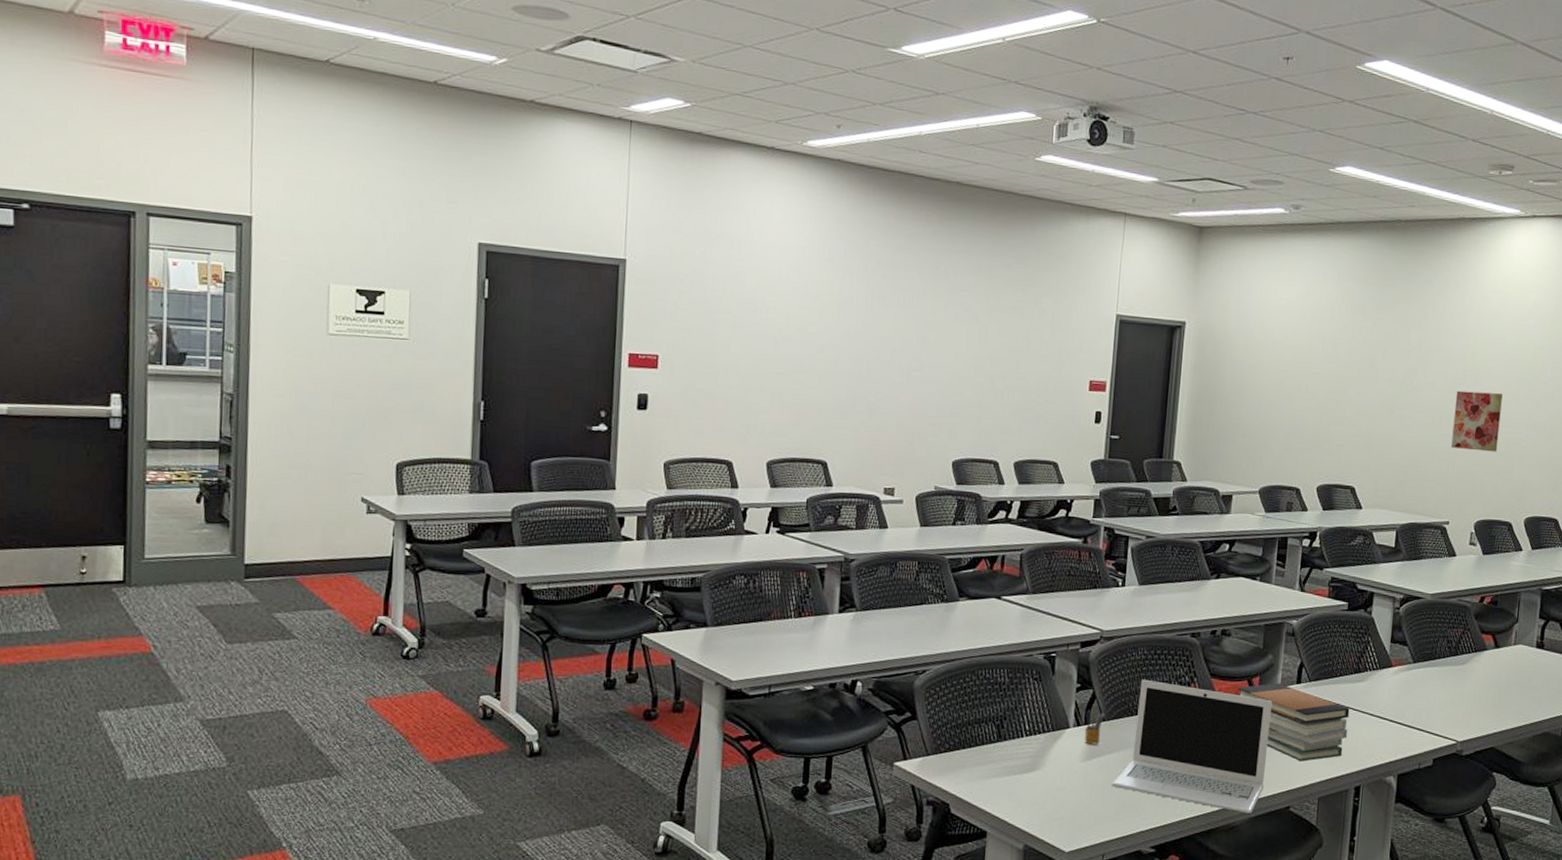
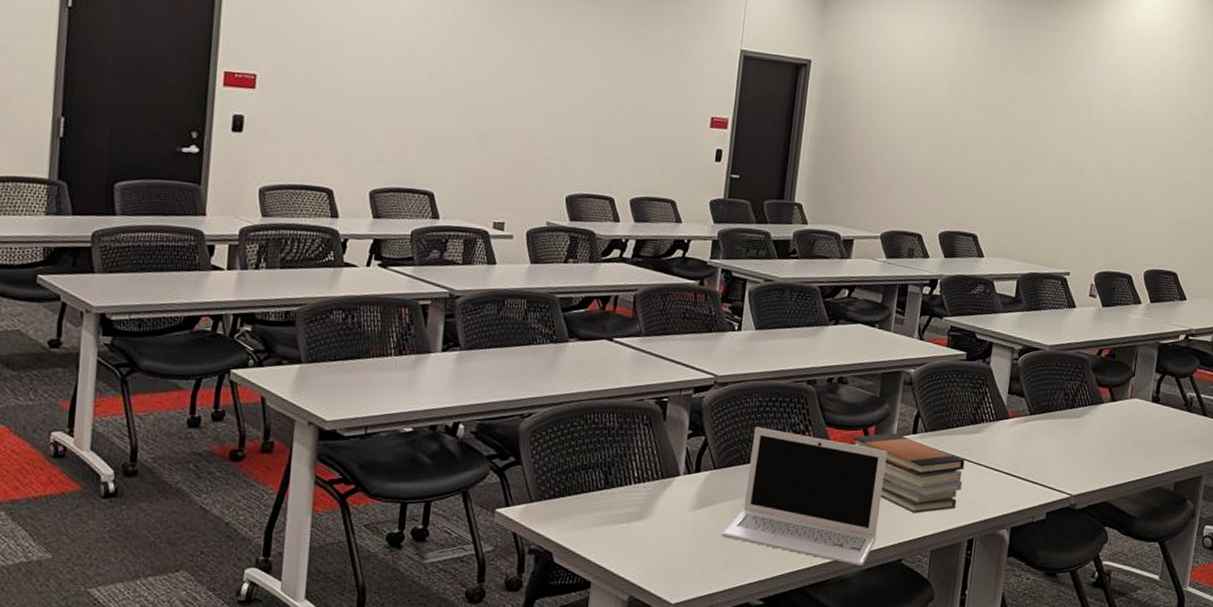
pencil box: present [1084,705,1105,745] -> none [694,452,717,494]
wall art: present [1451,390,1503,452] -> none [1074,140,1127,204]

